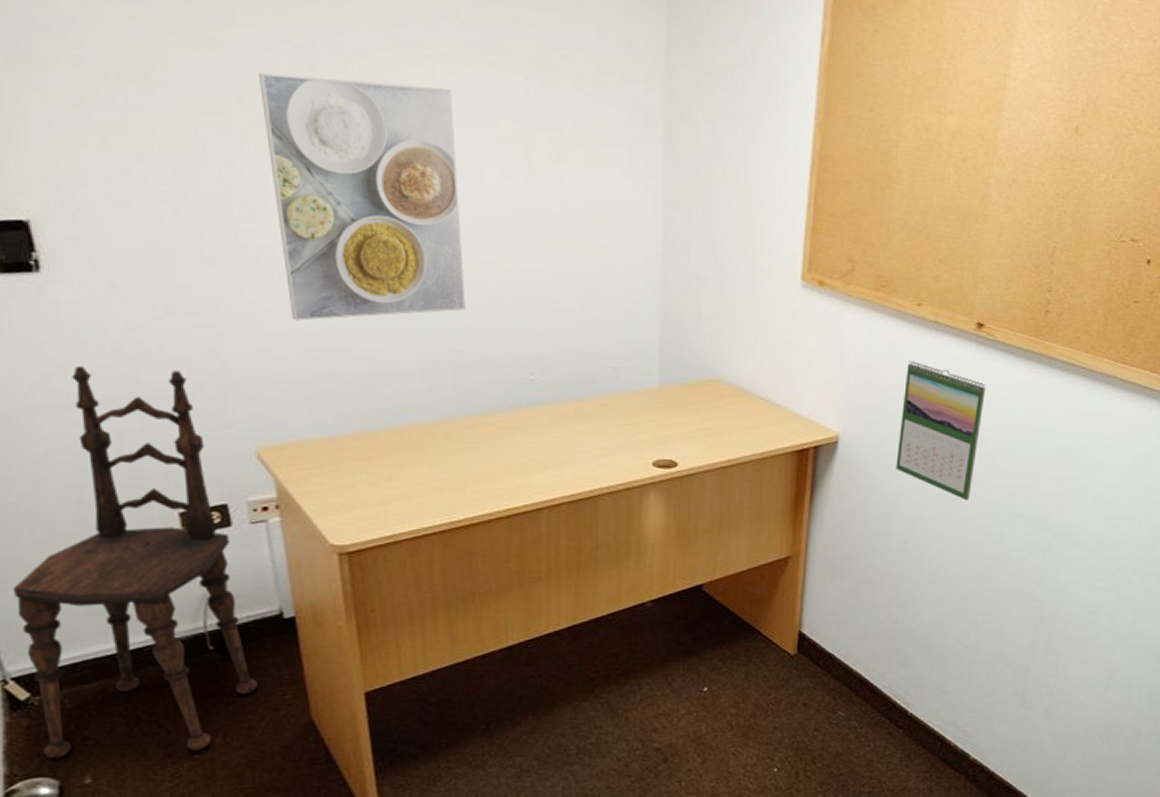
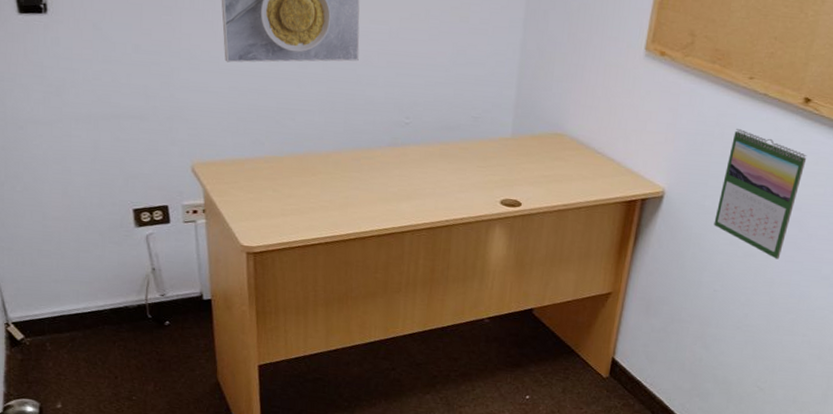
dining chair: present [12,365,257,758] -> none [16,88,181,394]

